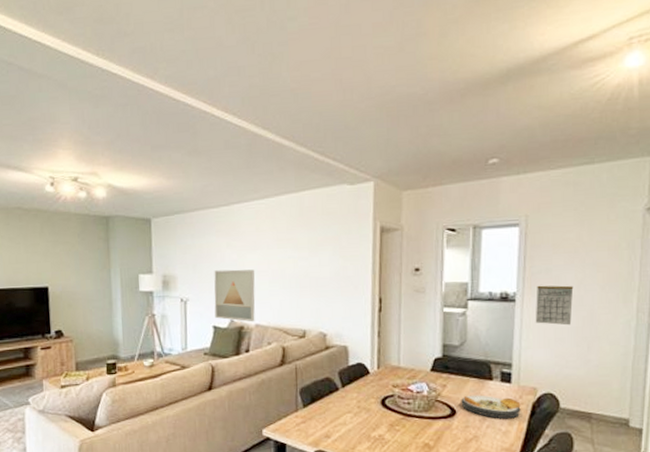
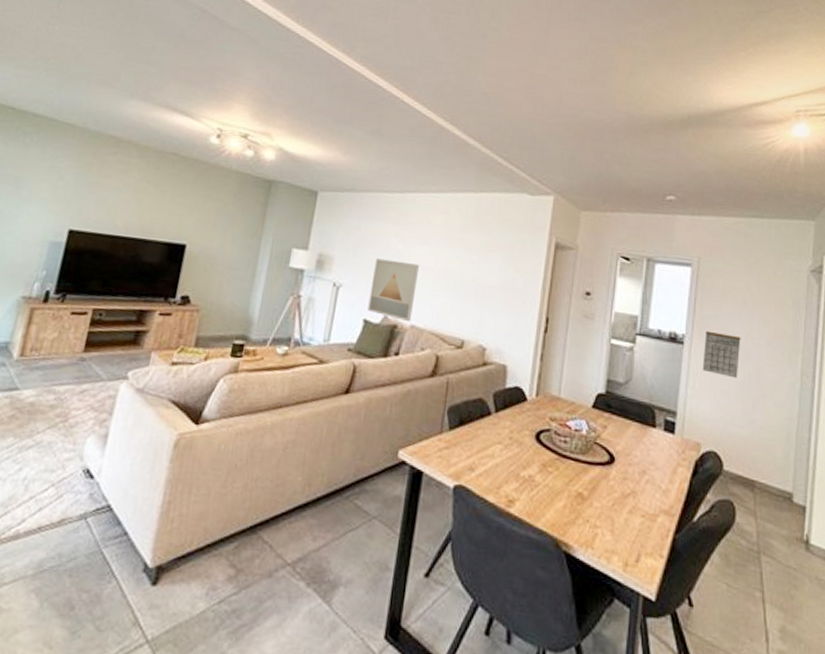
plate: present [461,395,521,419] -> none [621,441,683,476]

